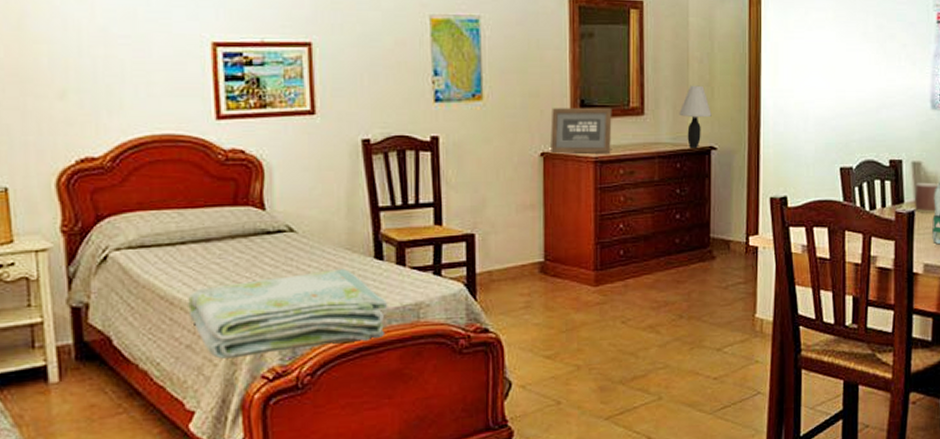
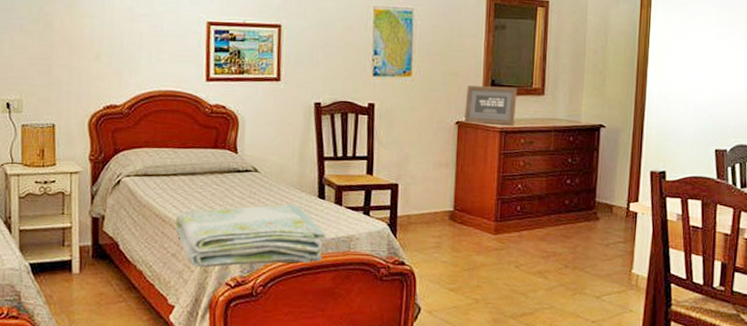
table lamp: present [679,85,712,149] -> none [574,72,603,126]

